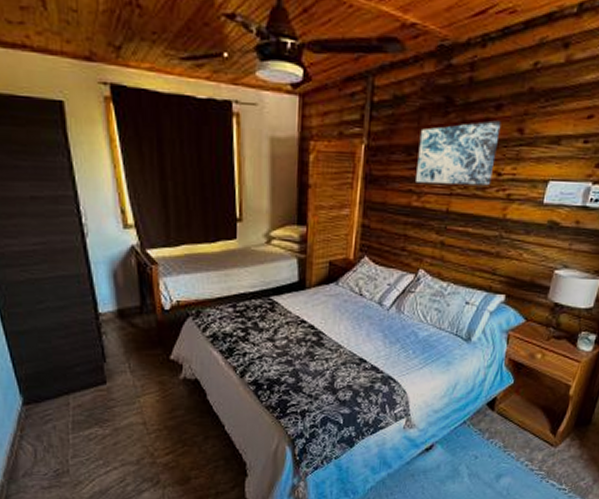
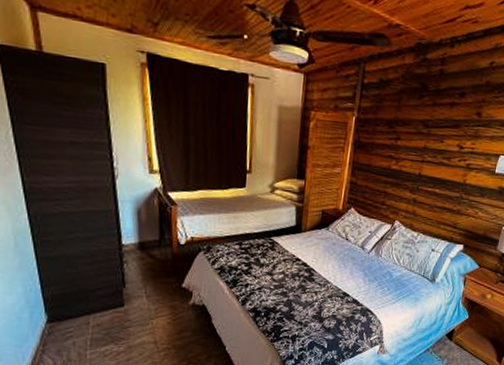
wall art: present [416,120,502,186] -> none [395,105,464,156]

